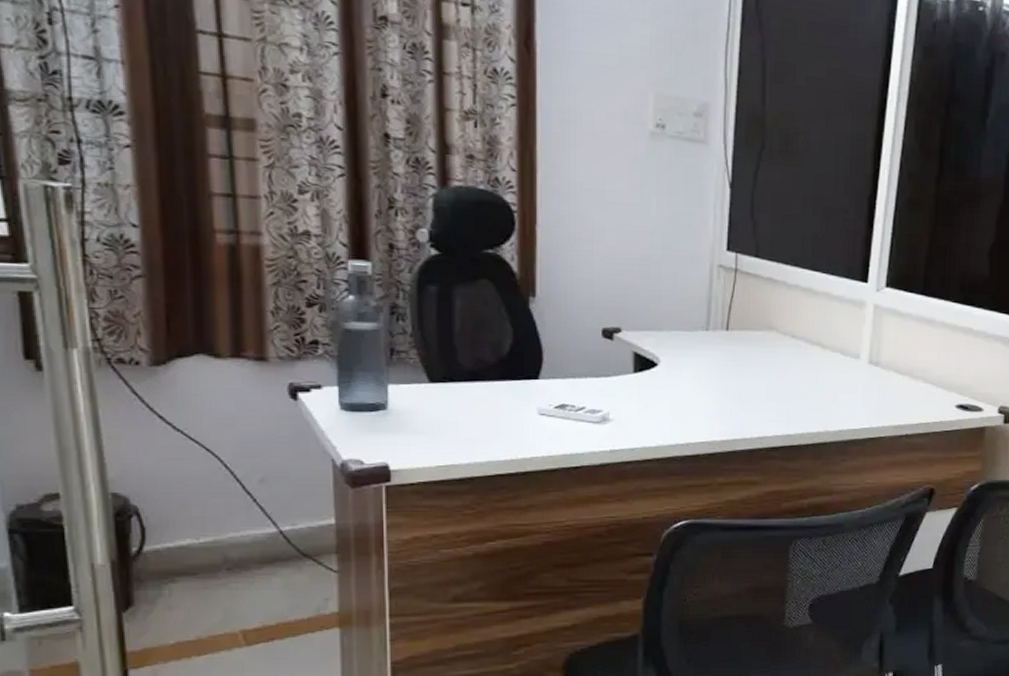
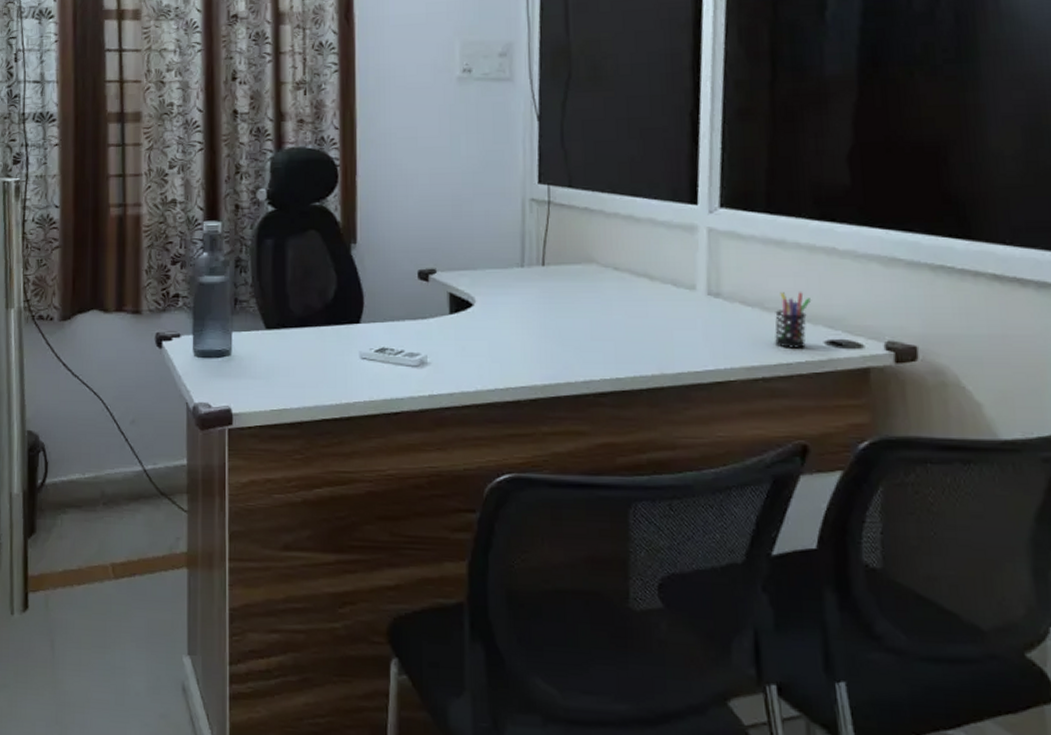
pen holder: none [917,363,950,412] -> present [774,292,812,350]

